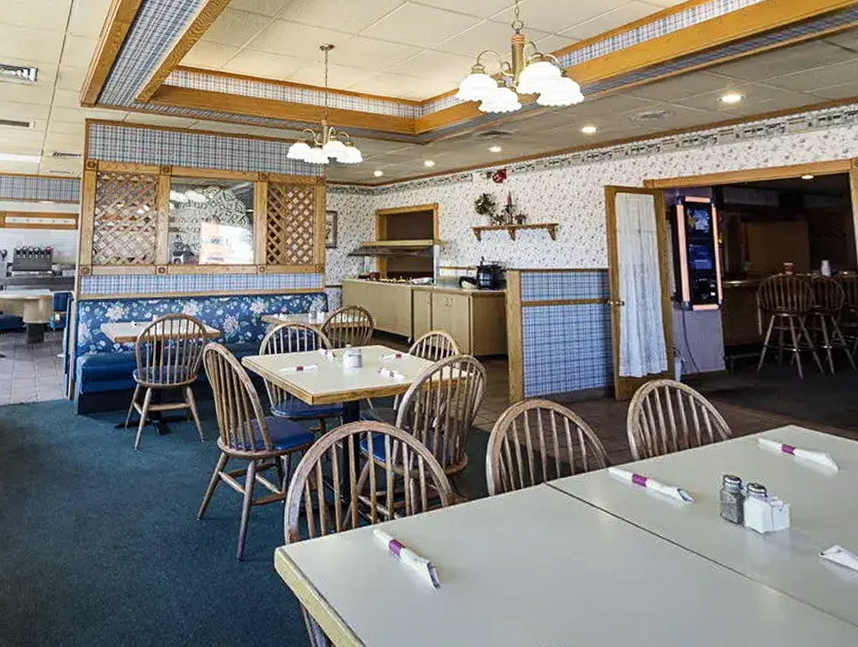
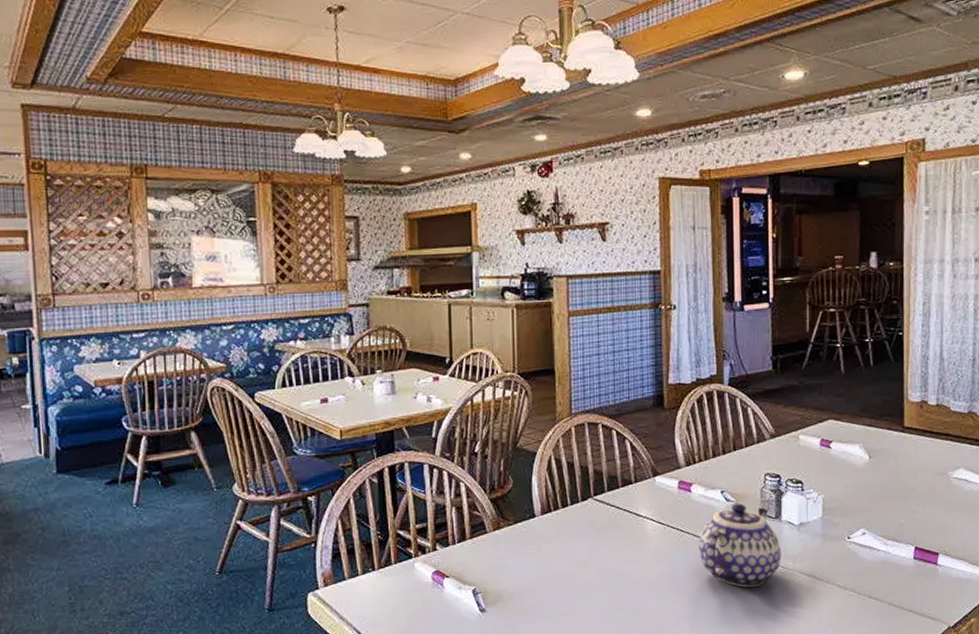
teapot: none [656,502,748,597] -> present [699,502,782,588]

